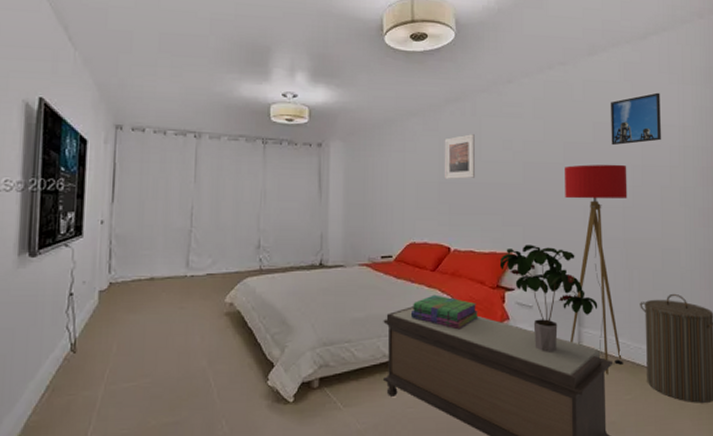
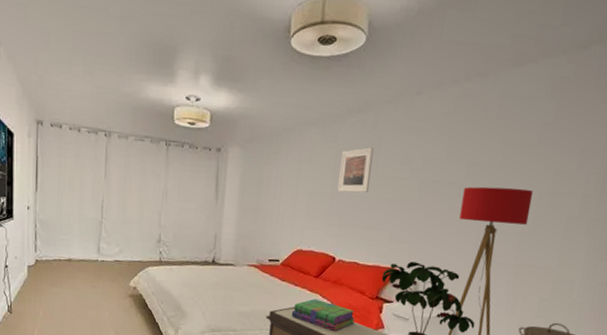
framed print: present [611,92,661,146] -> none [521,112,590,169]

